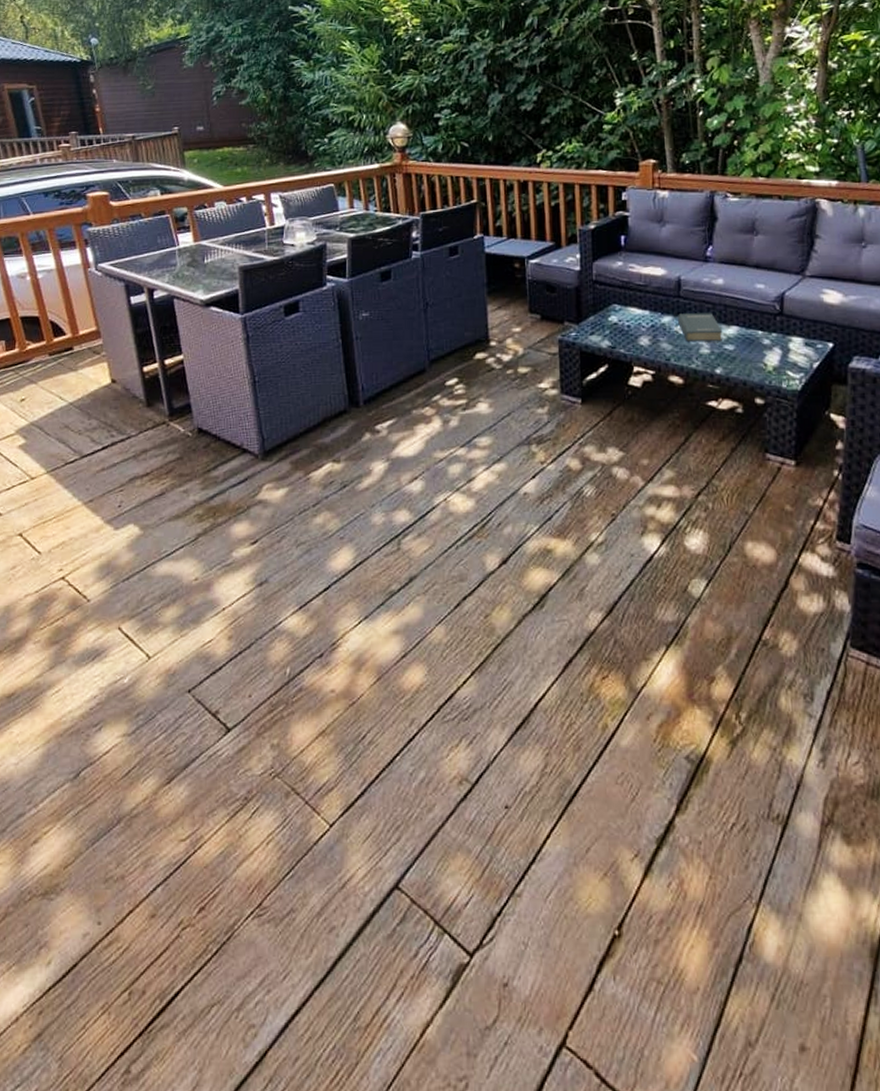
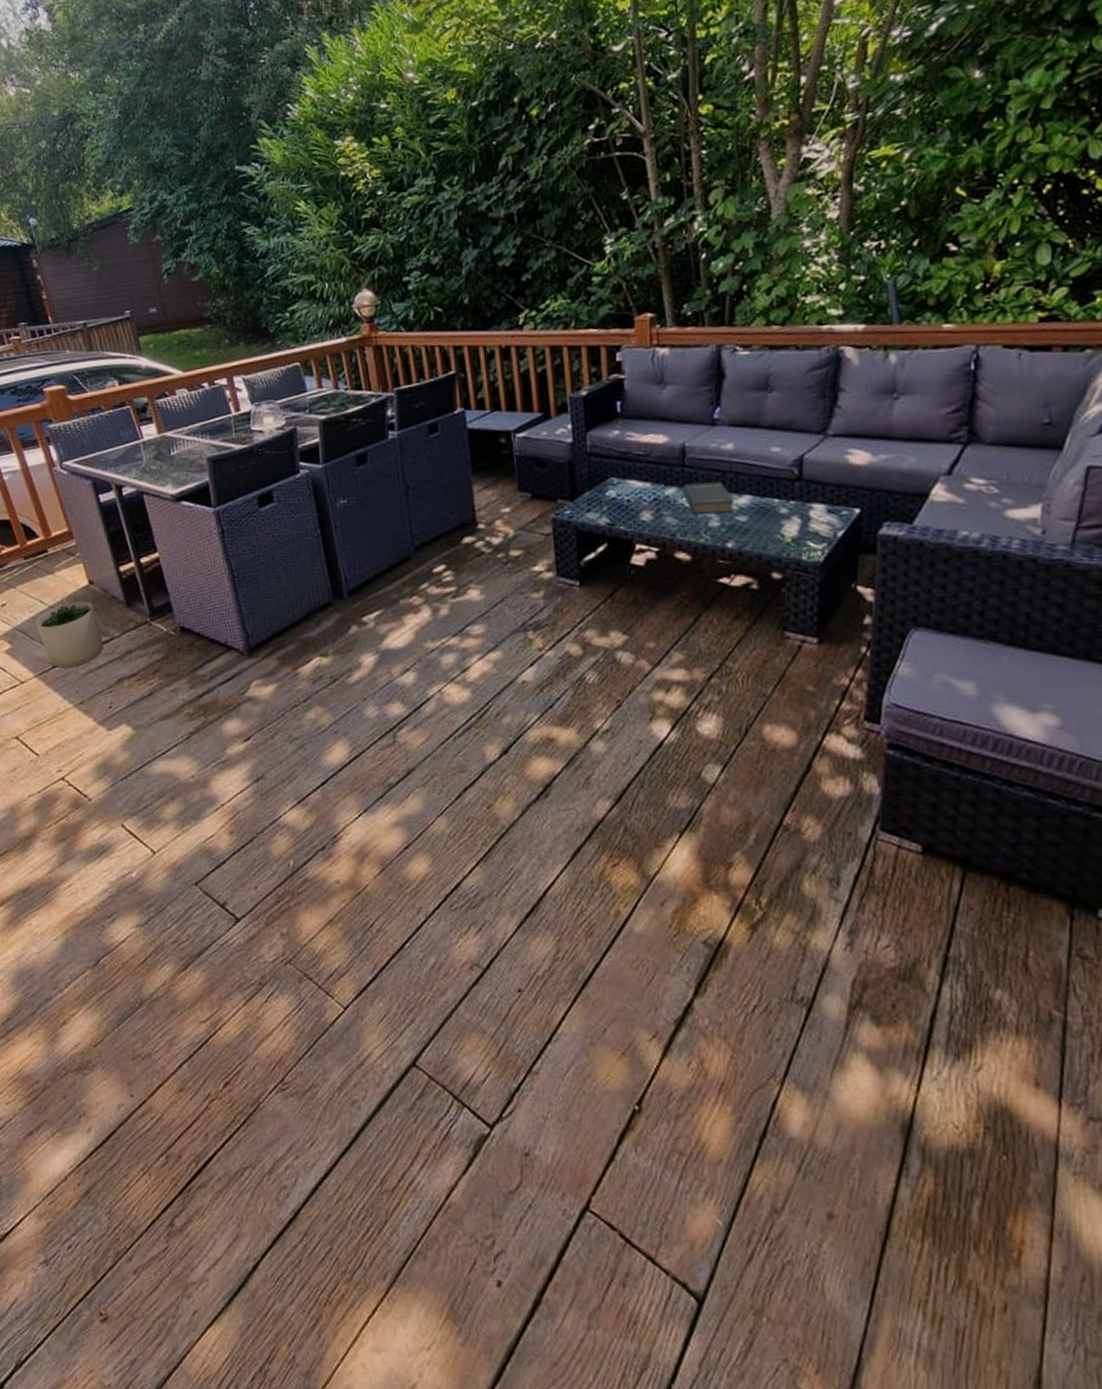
planter: none [53,399,119,466] -> present [36,601,103,669]

